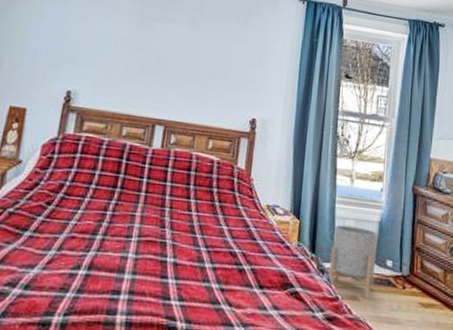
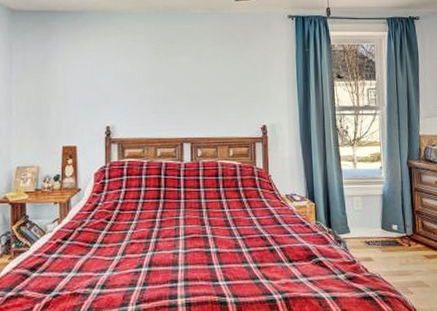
planter: present [329,224,378,297] -> none [344,201,384,257]

